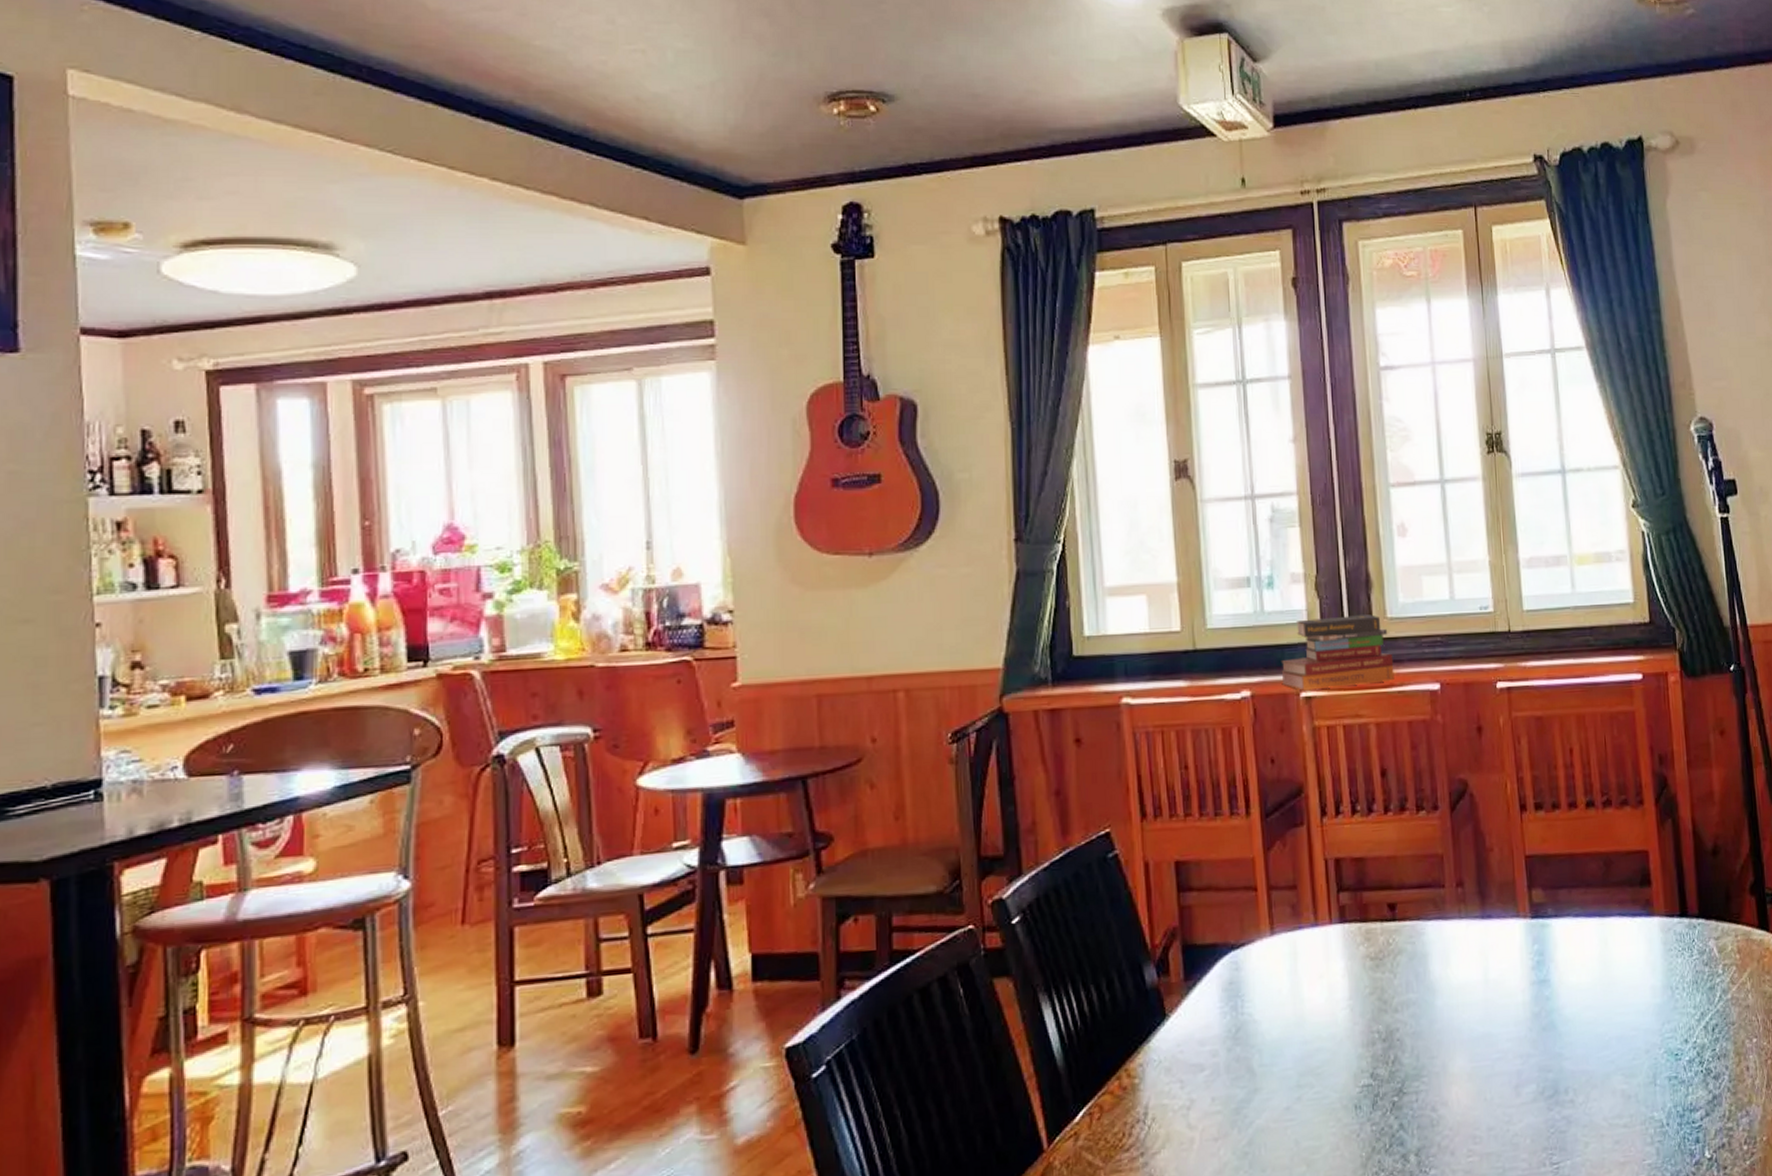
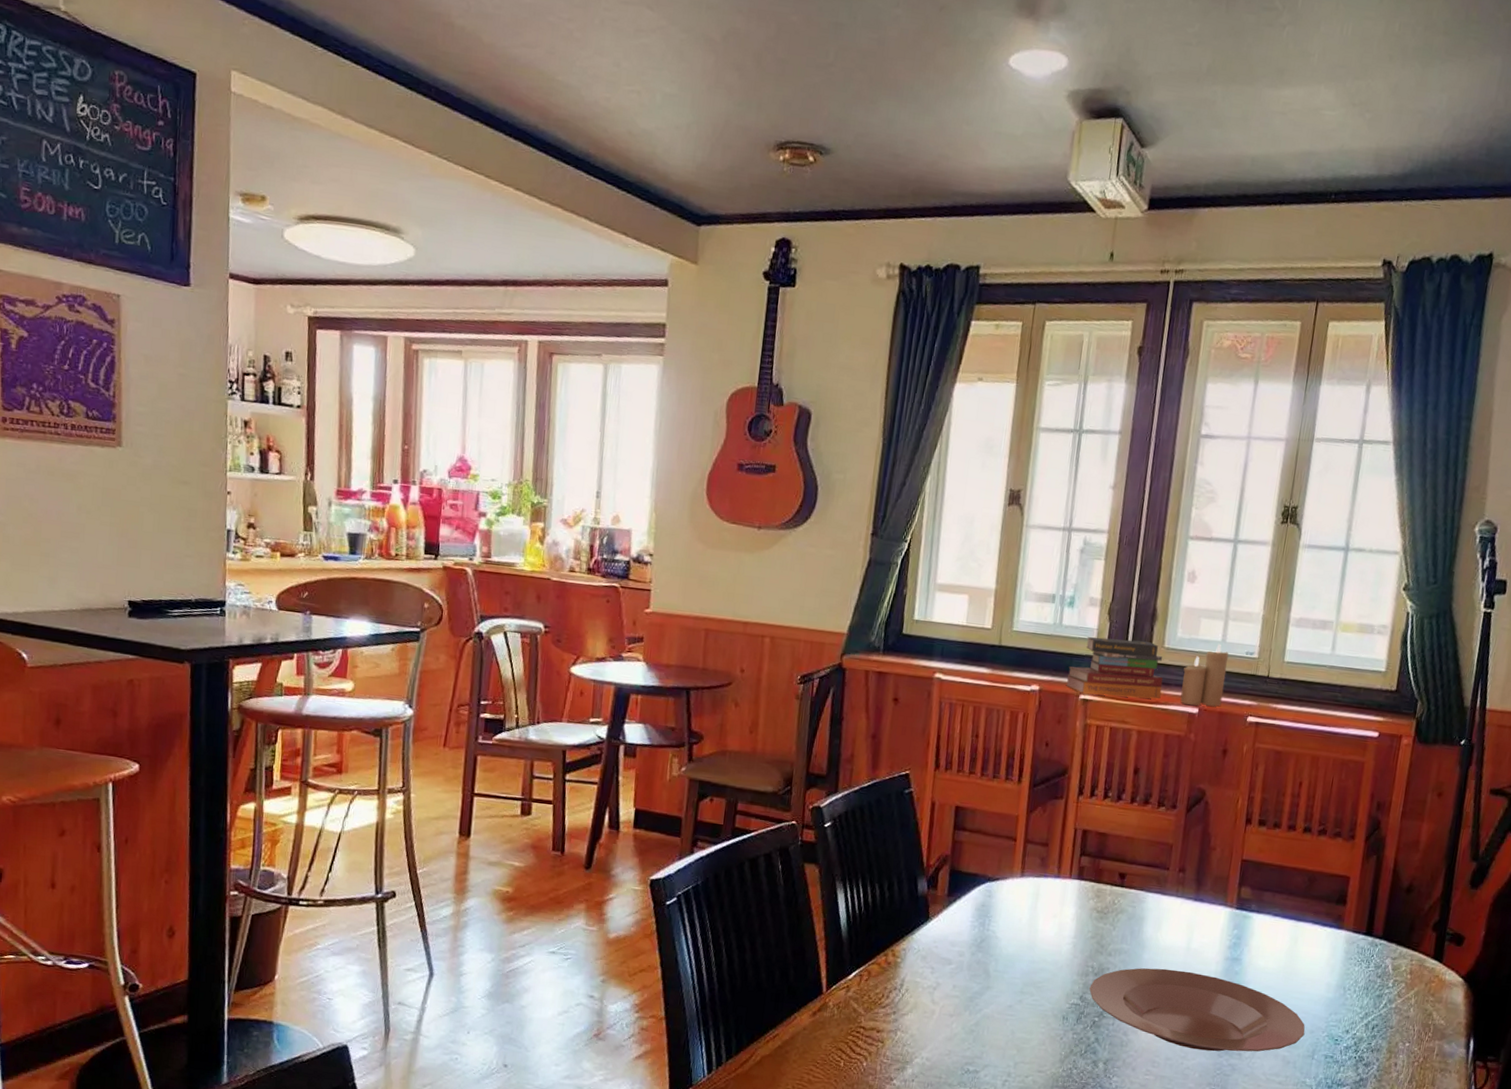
plate: none [1380,1009,1640,1109] -> present [1089,968,1305,1052]
candle: none [1414,602,1465,681] -> present [1180,643,1229,707]

